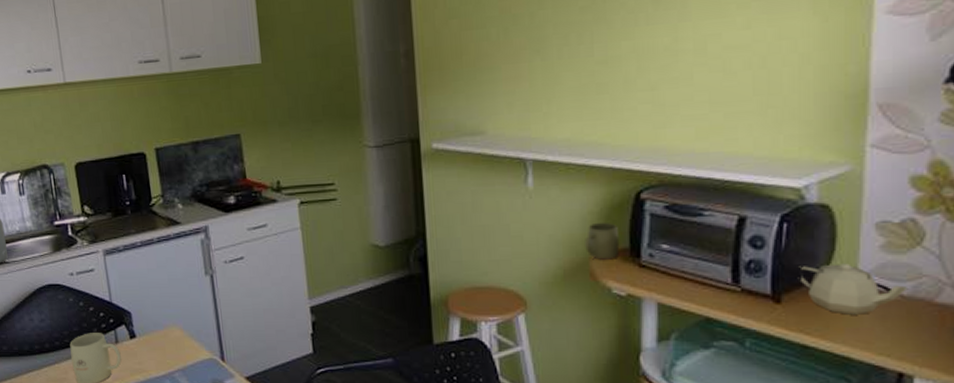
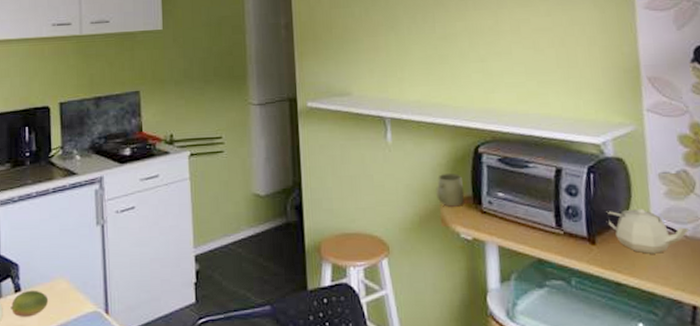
fruit: none [127,336,164,363] -> present [10,290,49,318]

